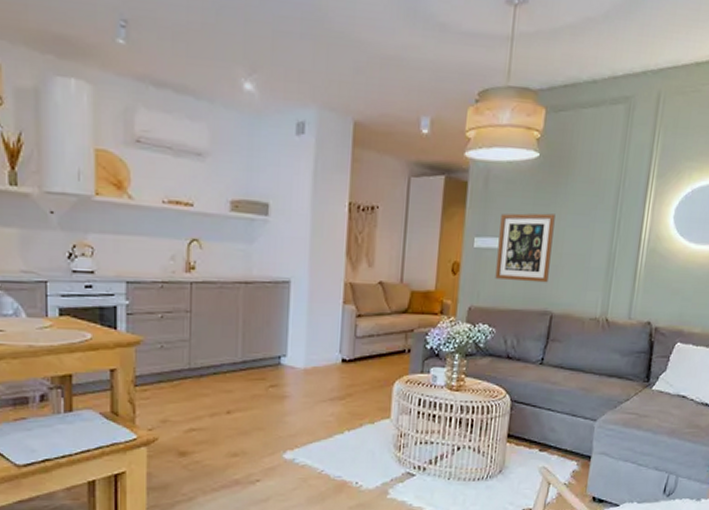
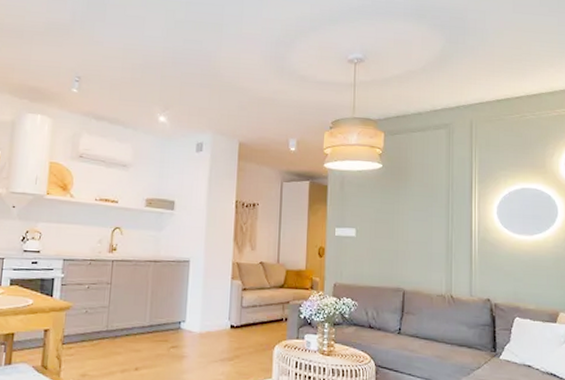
wall art: present [495,213,555,283] -> none [354,209,399,265]

